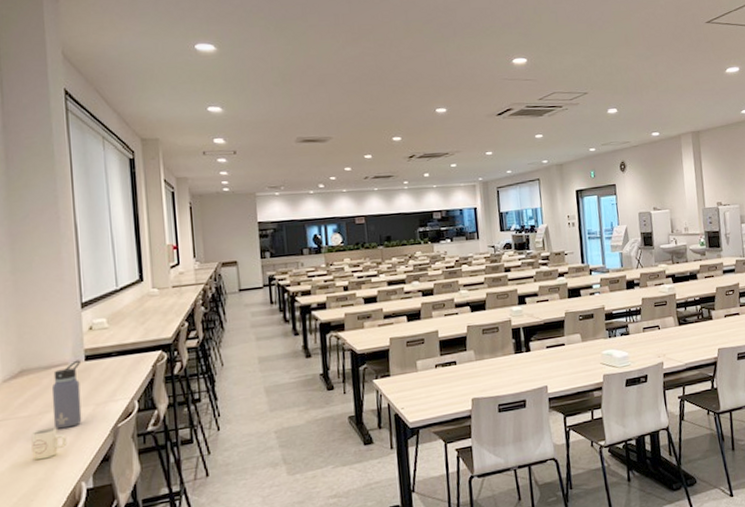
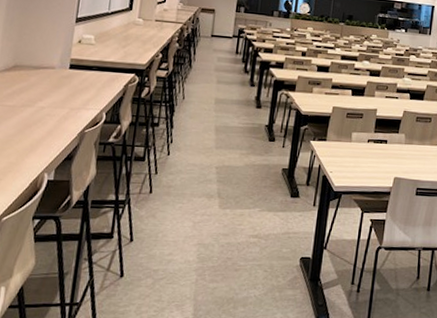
mug: present [31,427,68,460] -> none [9,119,41,147]
water bottle: present [51,360,82,429] -> none [31,66,65,124]

